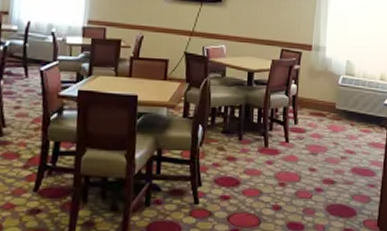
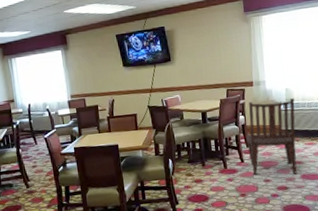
dining chair: none [295,68,355,166] -> present [245,98,297,175]

